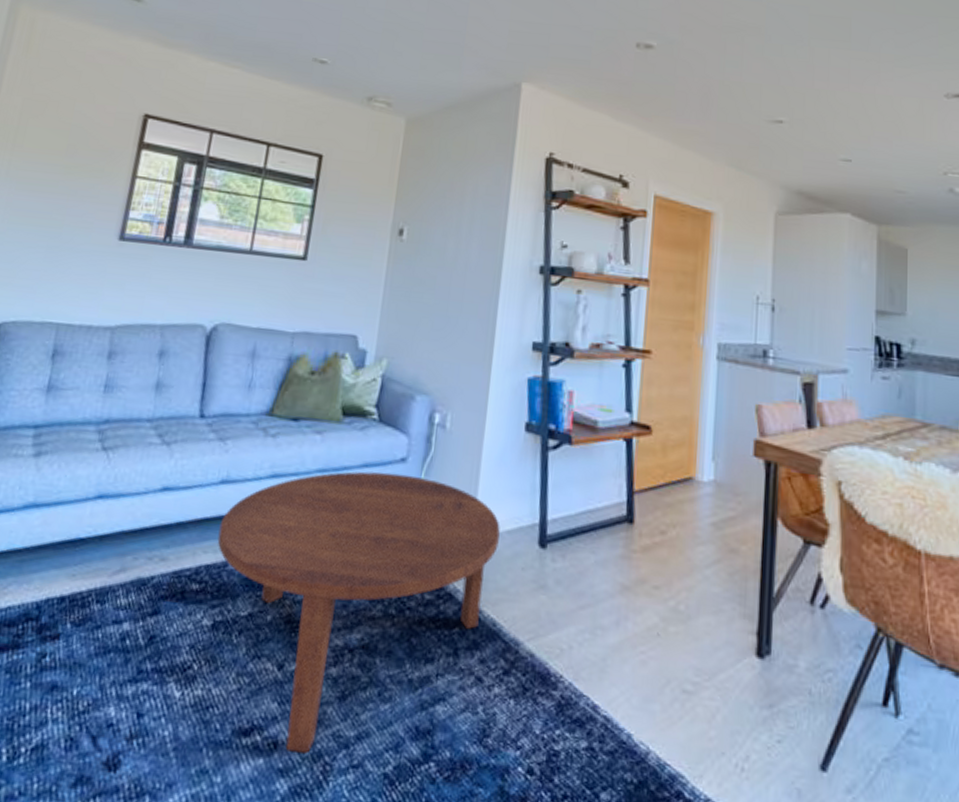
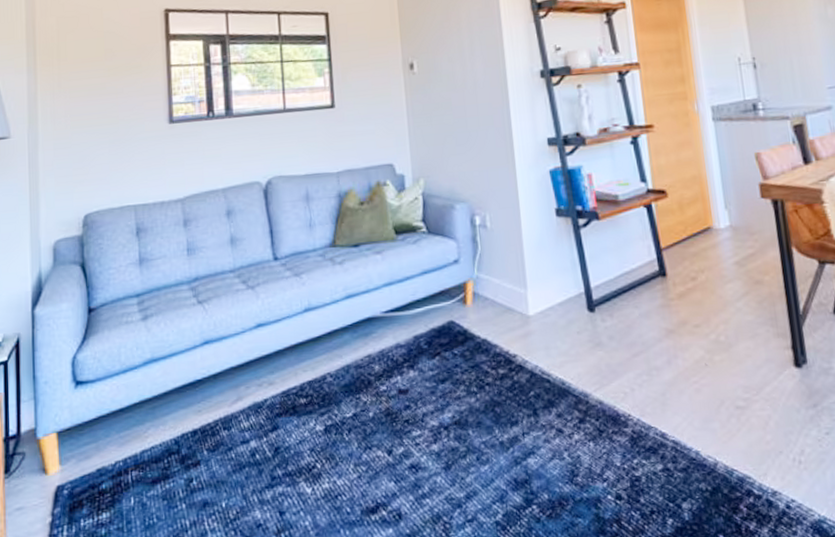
coffee table: present [217,471,500,754] -> none [312,273,553,519]

